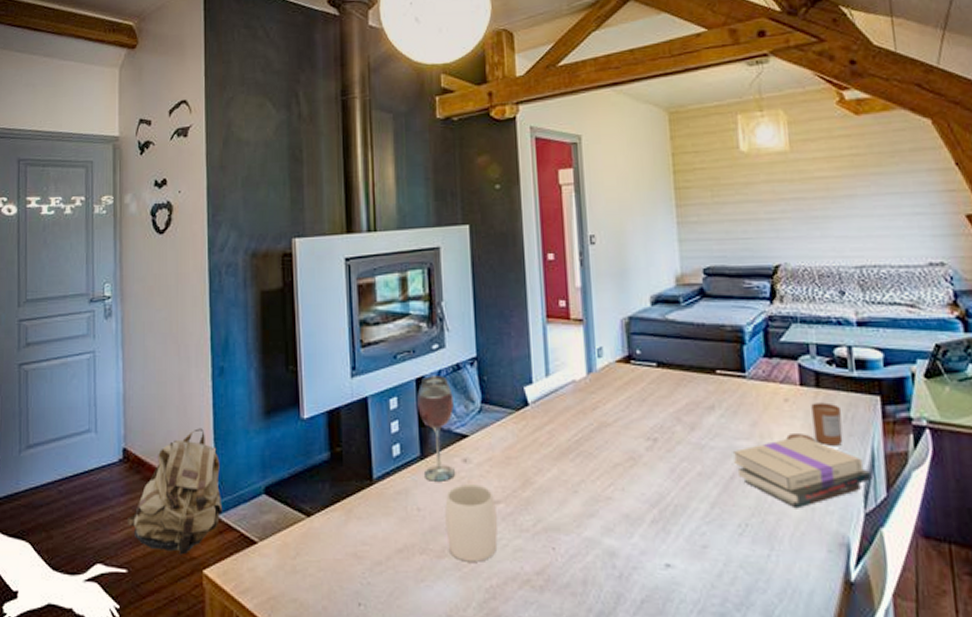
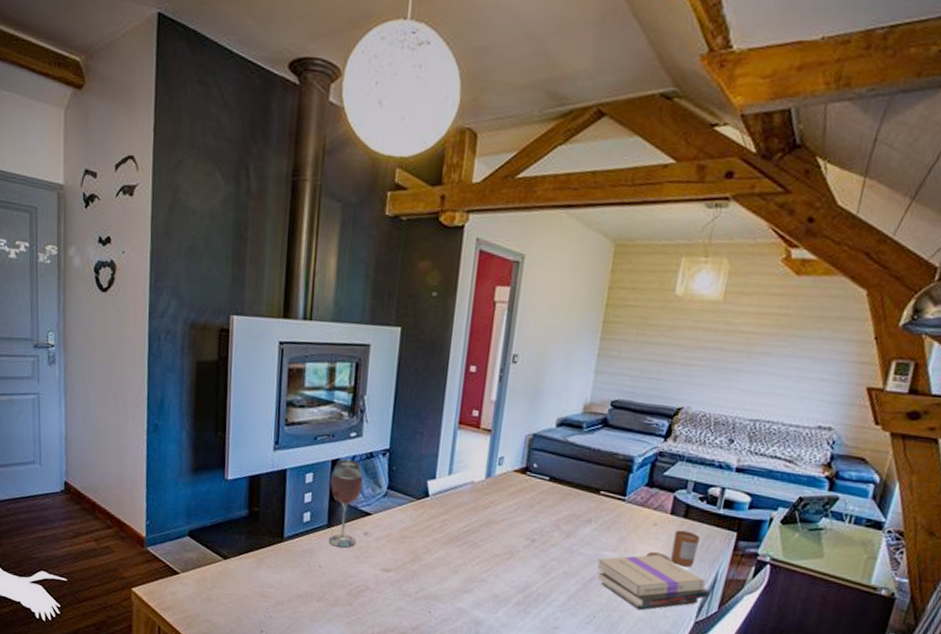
backpack: present [128,428,223,555] -> none [68,474,151,574]
mug: present [445,485,498,562] -> none [341,552,387,614]

